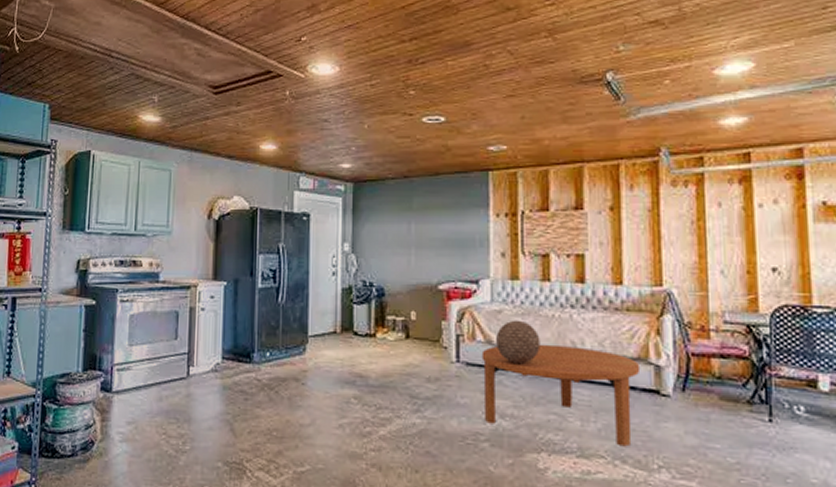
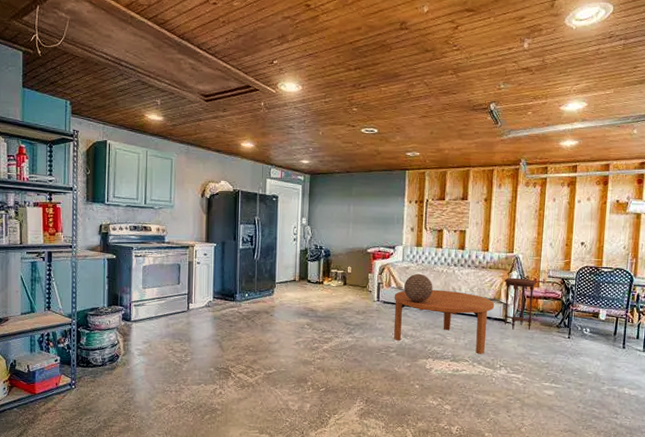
side table: none [652,324,705,409] -> present [504,277,536,331]

